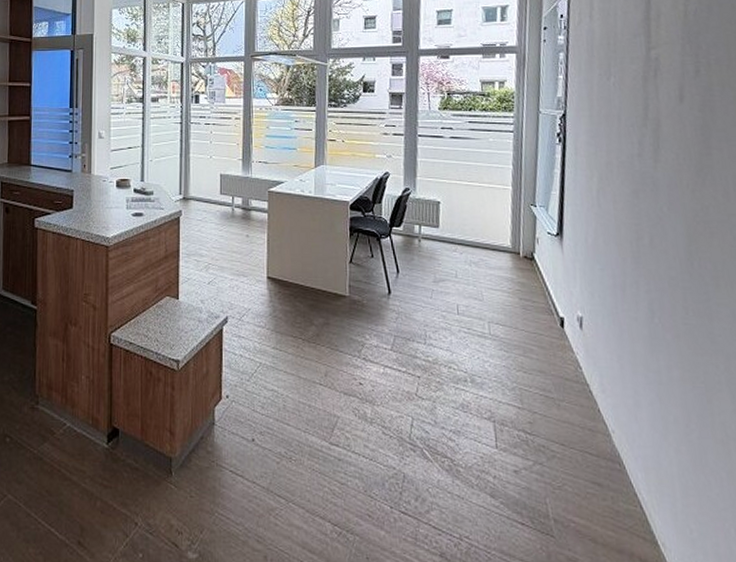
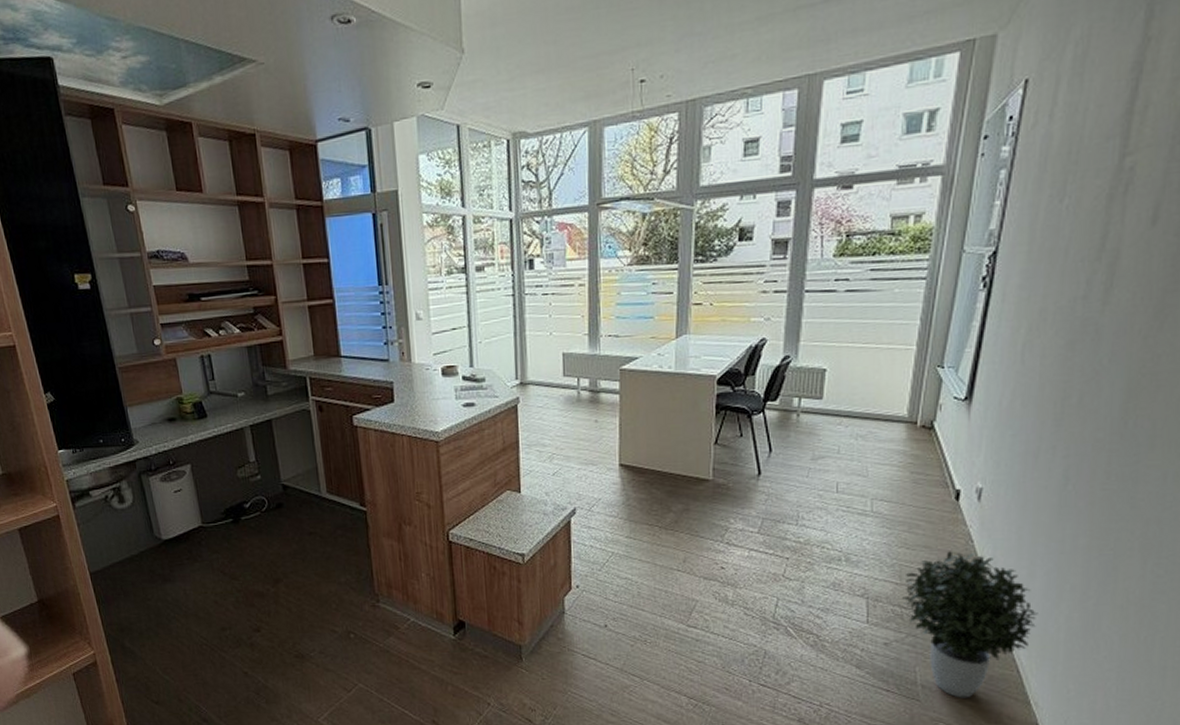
potted plant: none [526,377,650,536] -> present [902,551,1038,698]

